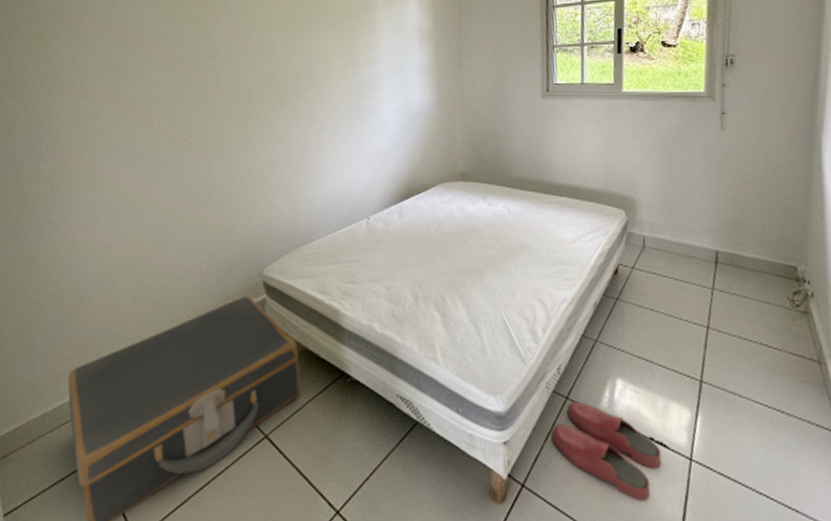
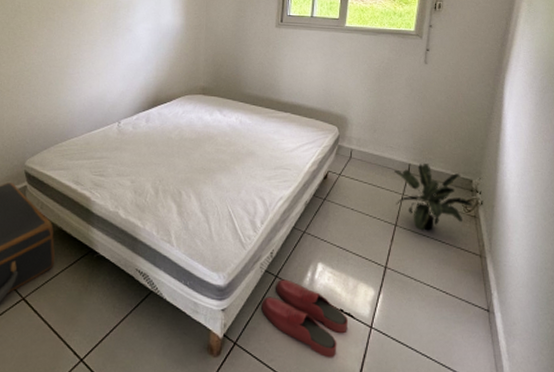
potted plant: none [699,249,803,333] -> present [394,164,474,231]

